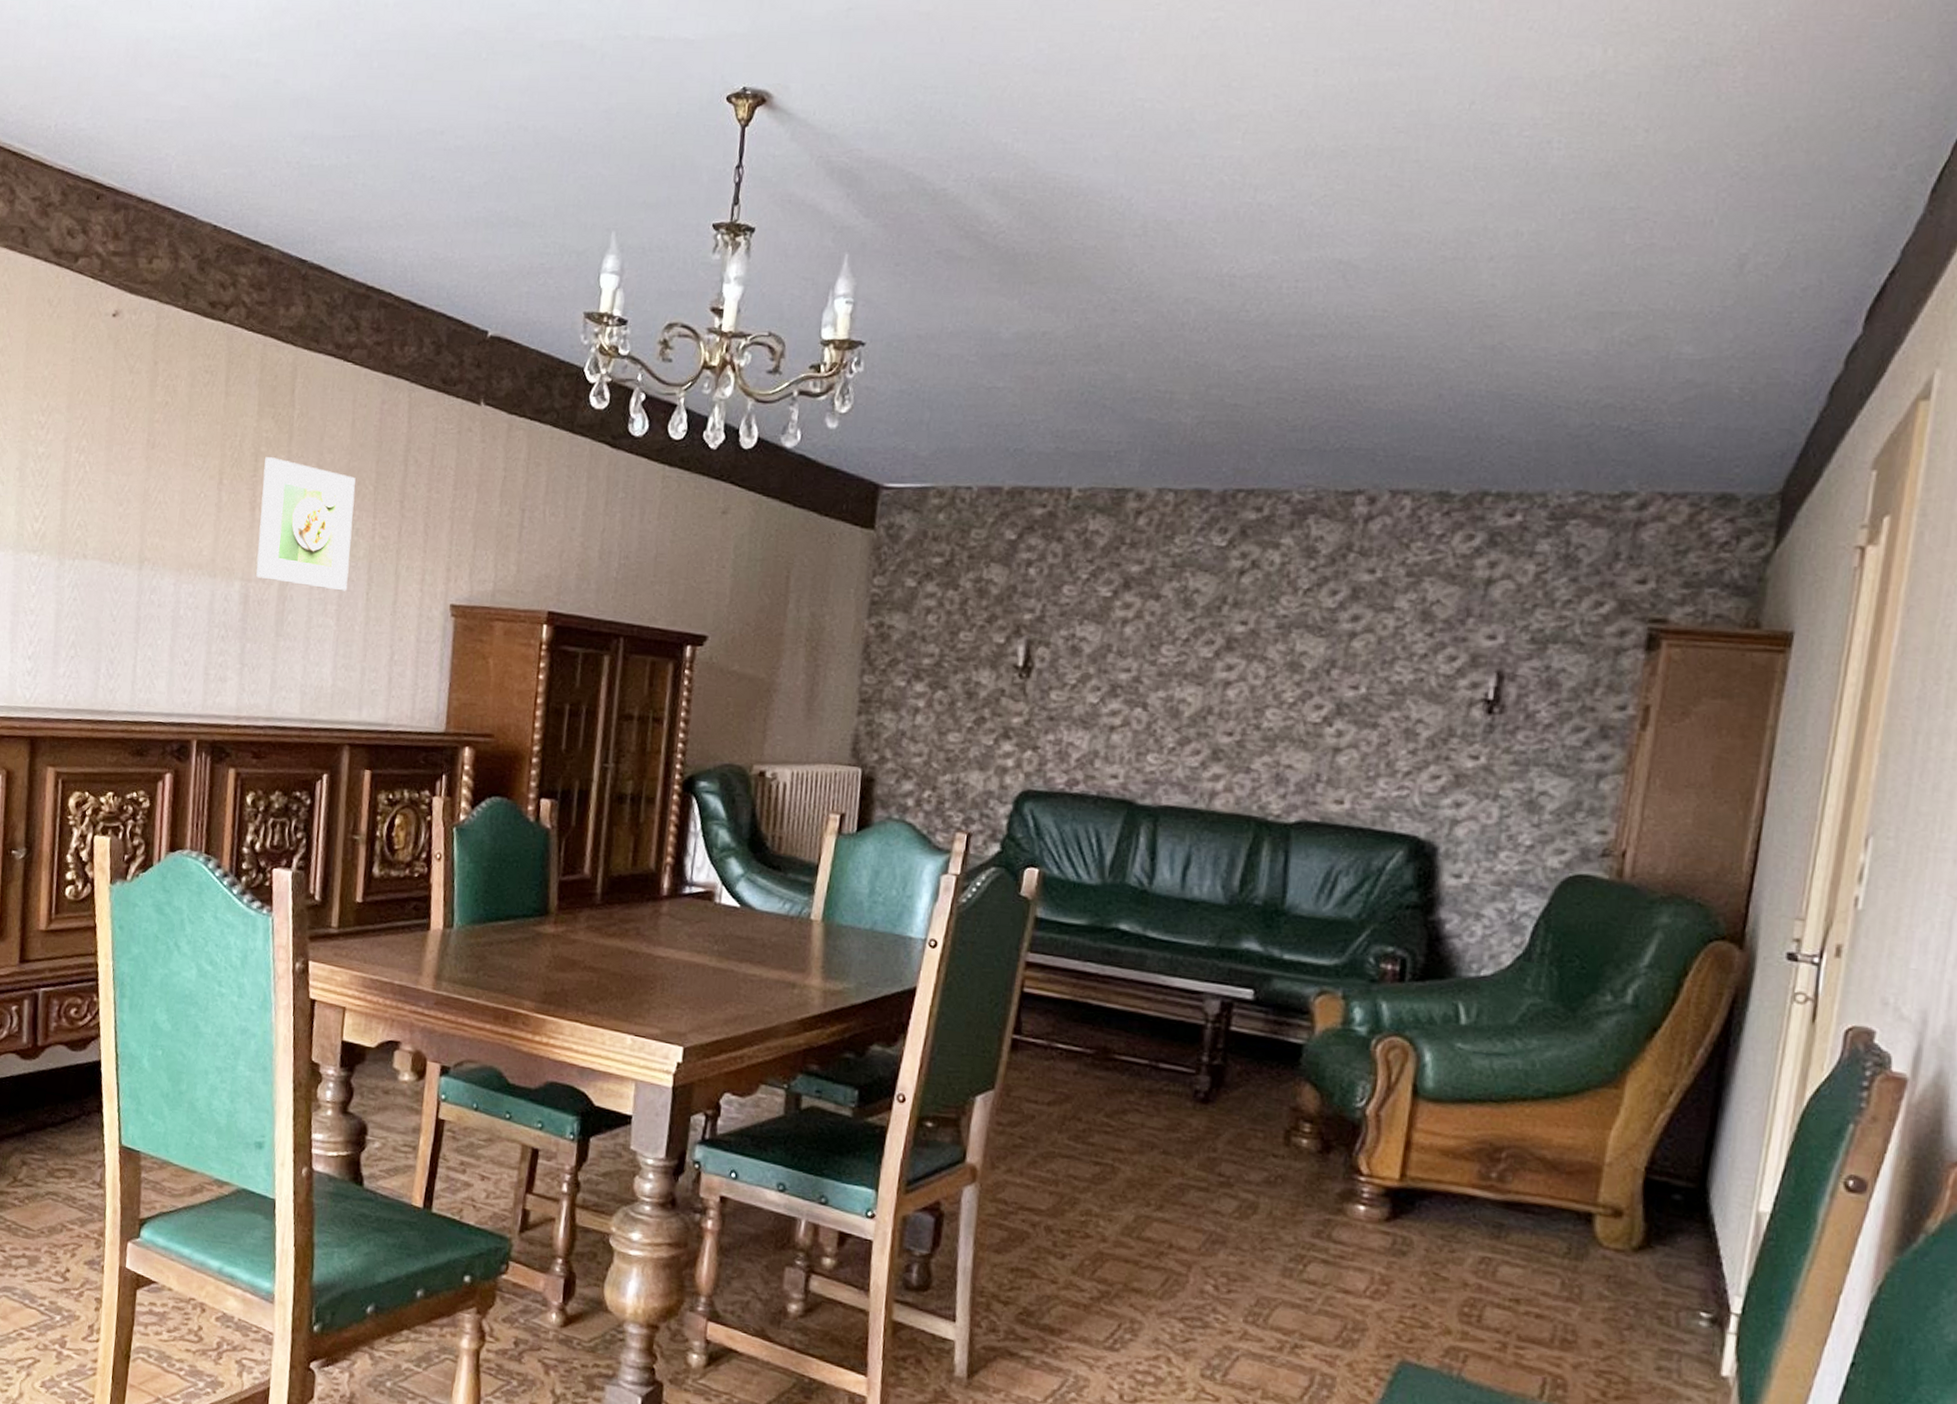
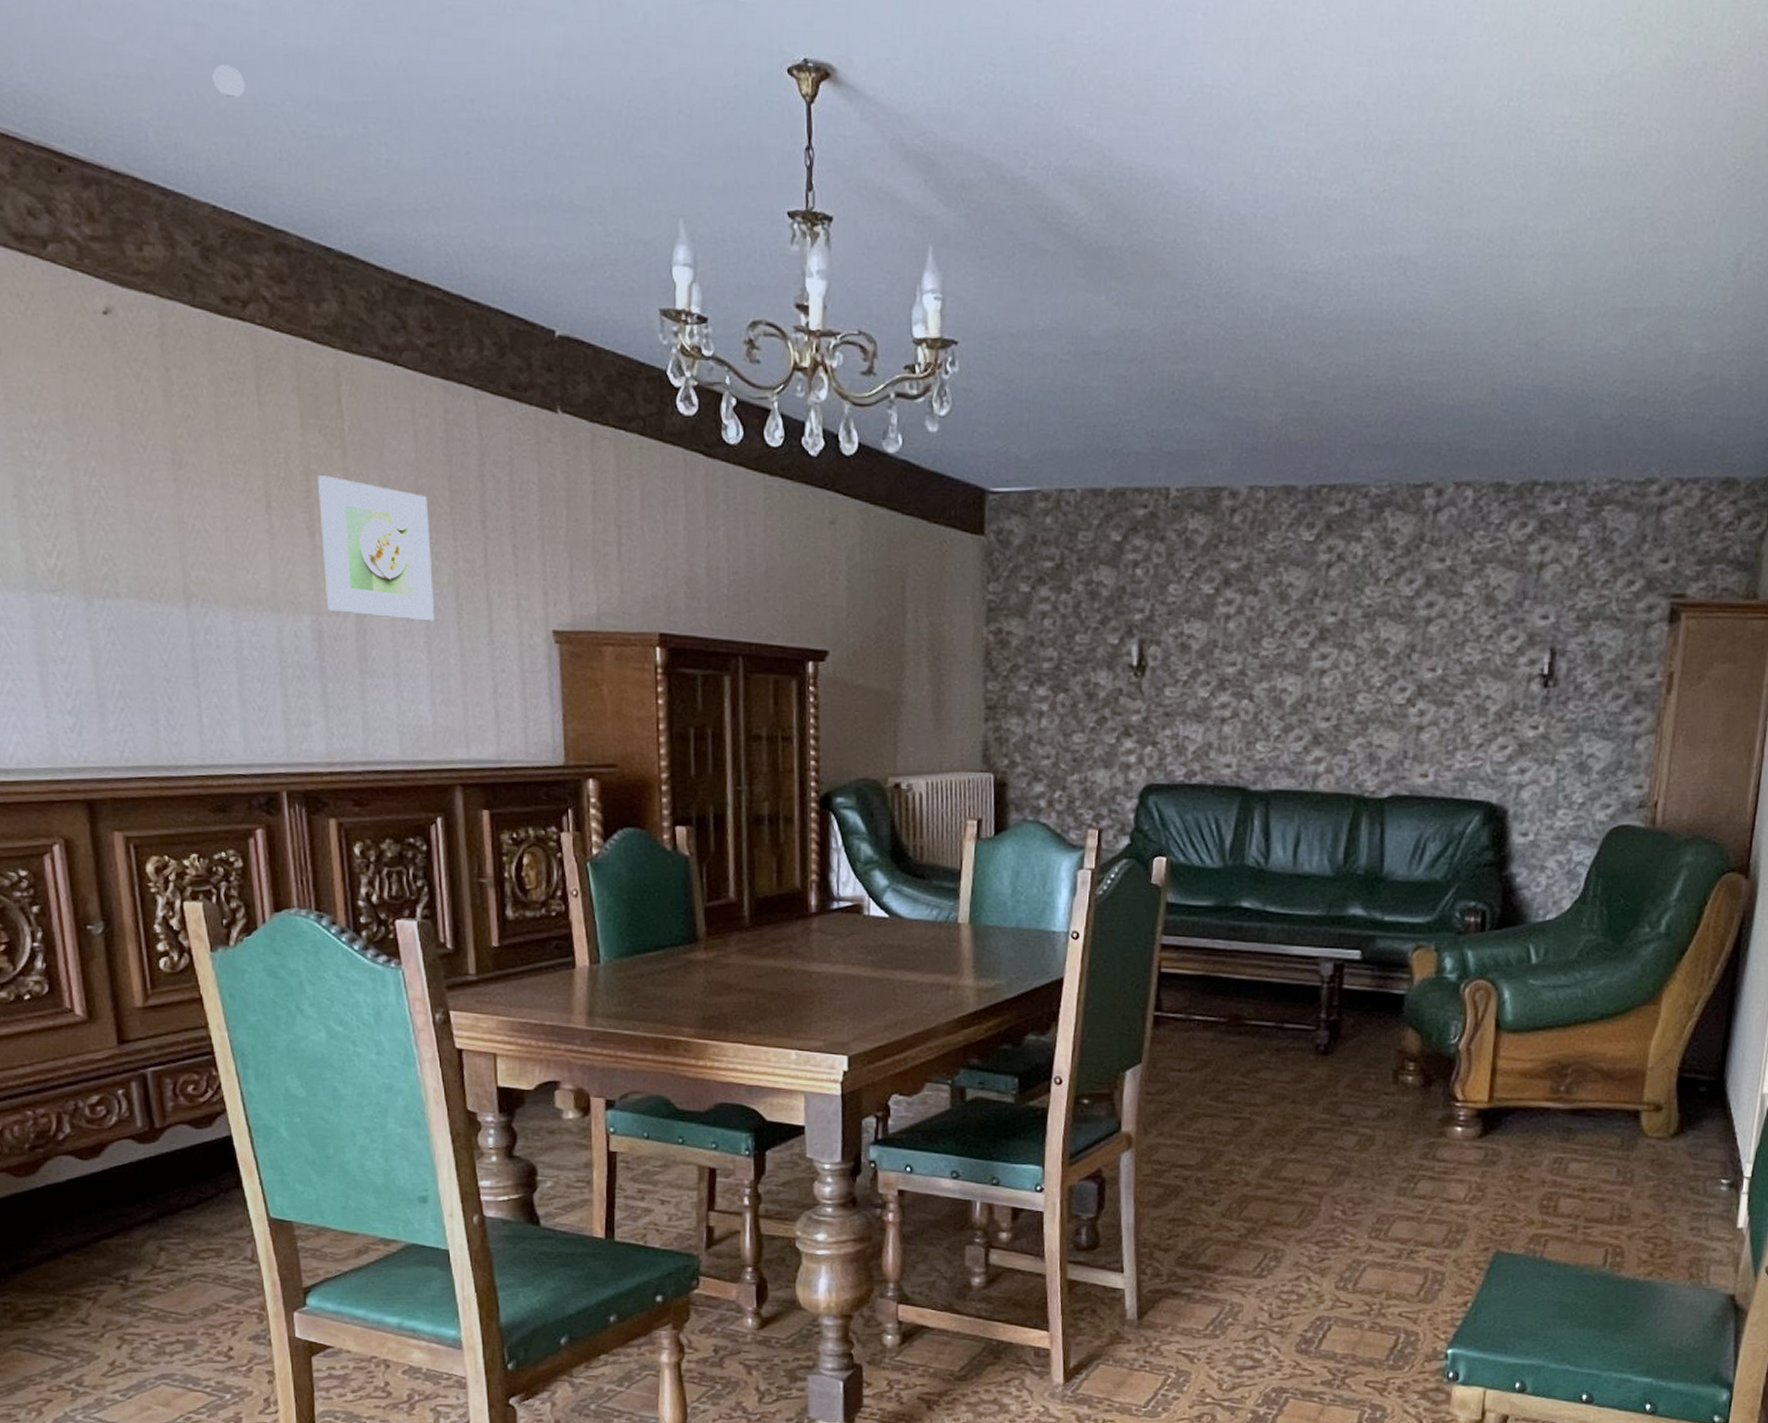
eyeball: none [230,109,256,136] -> present [212,65,246,98]

